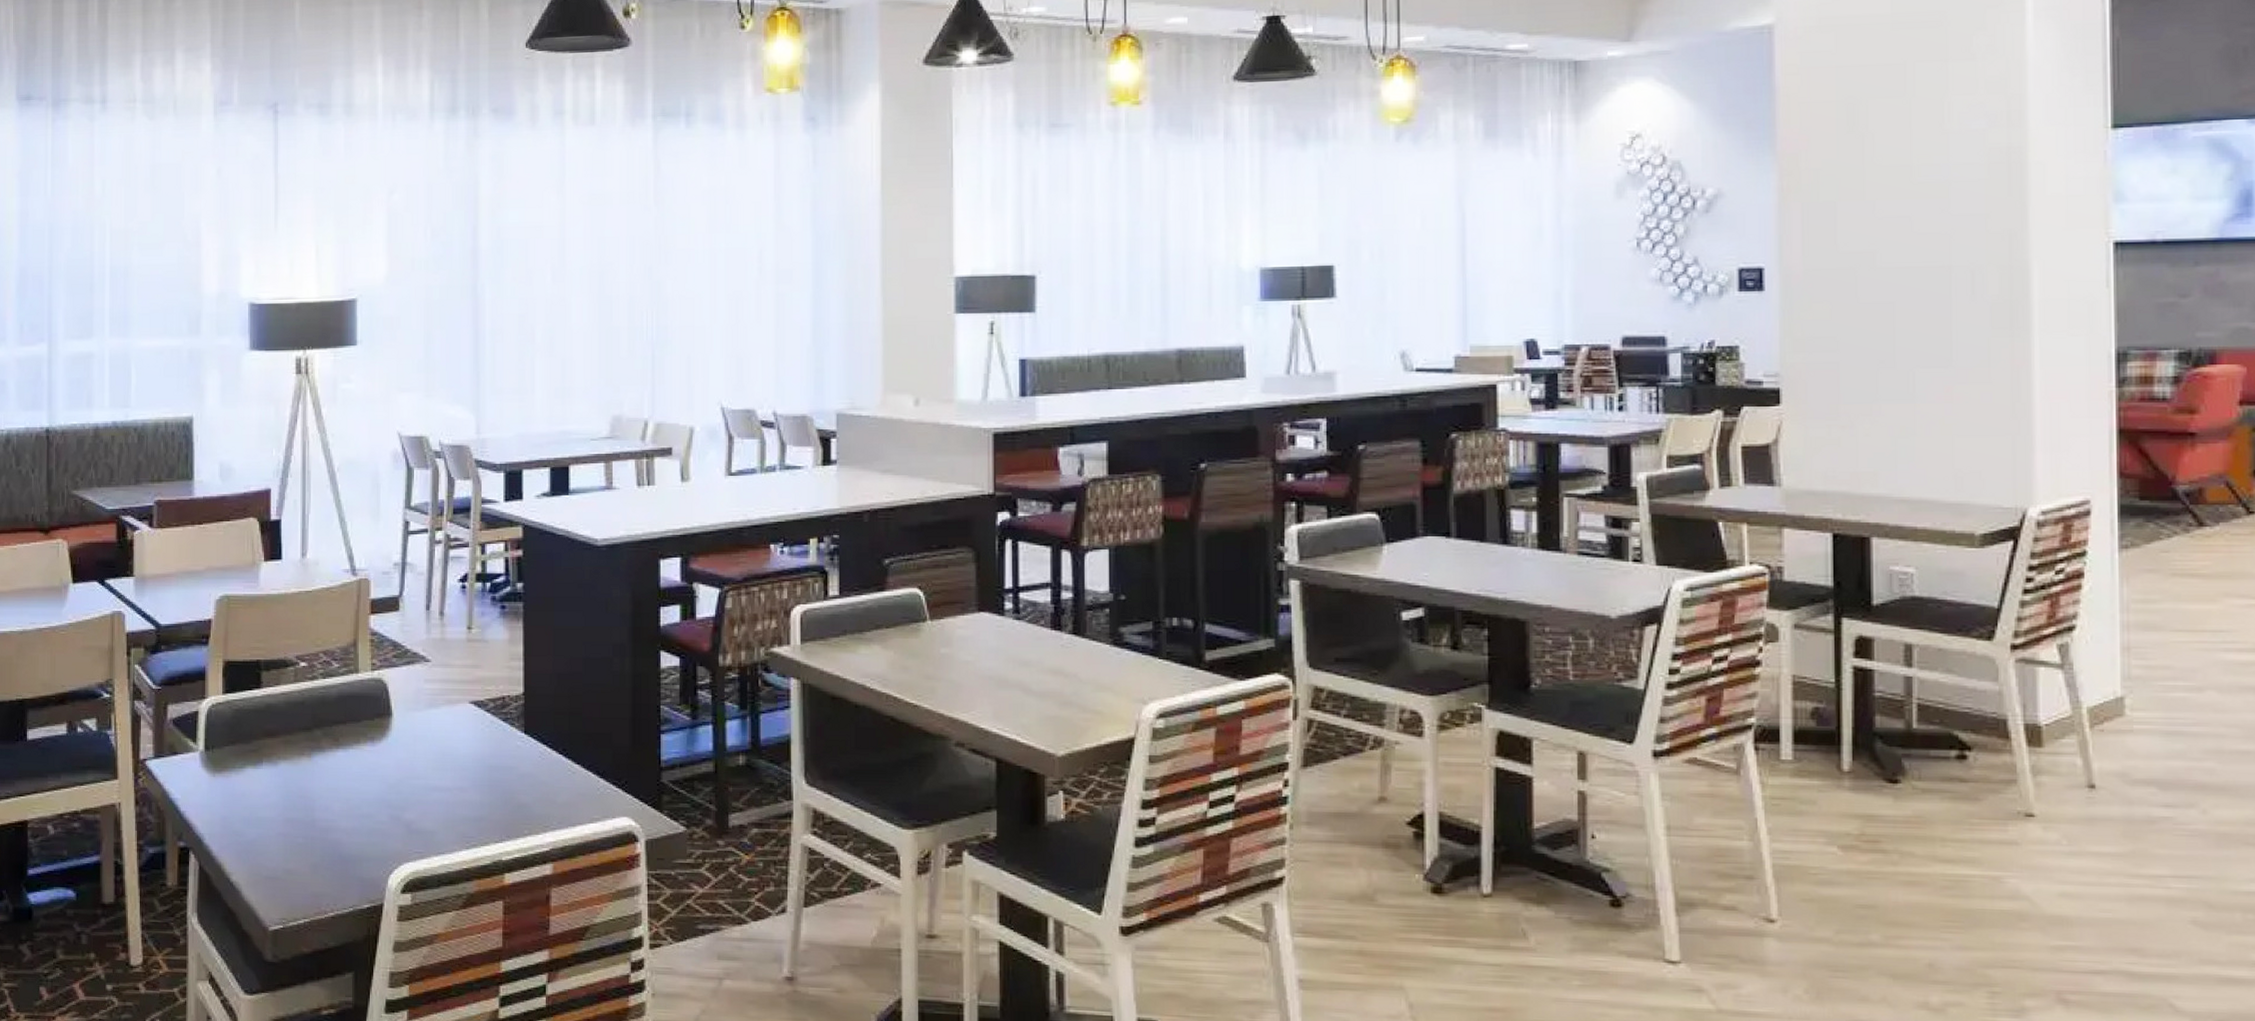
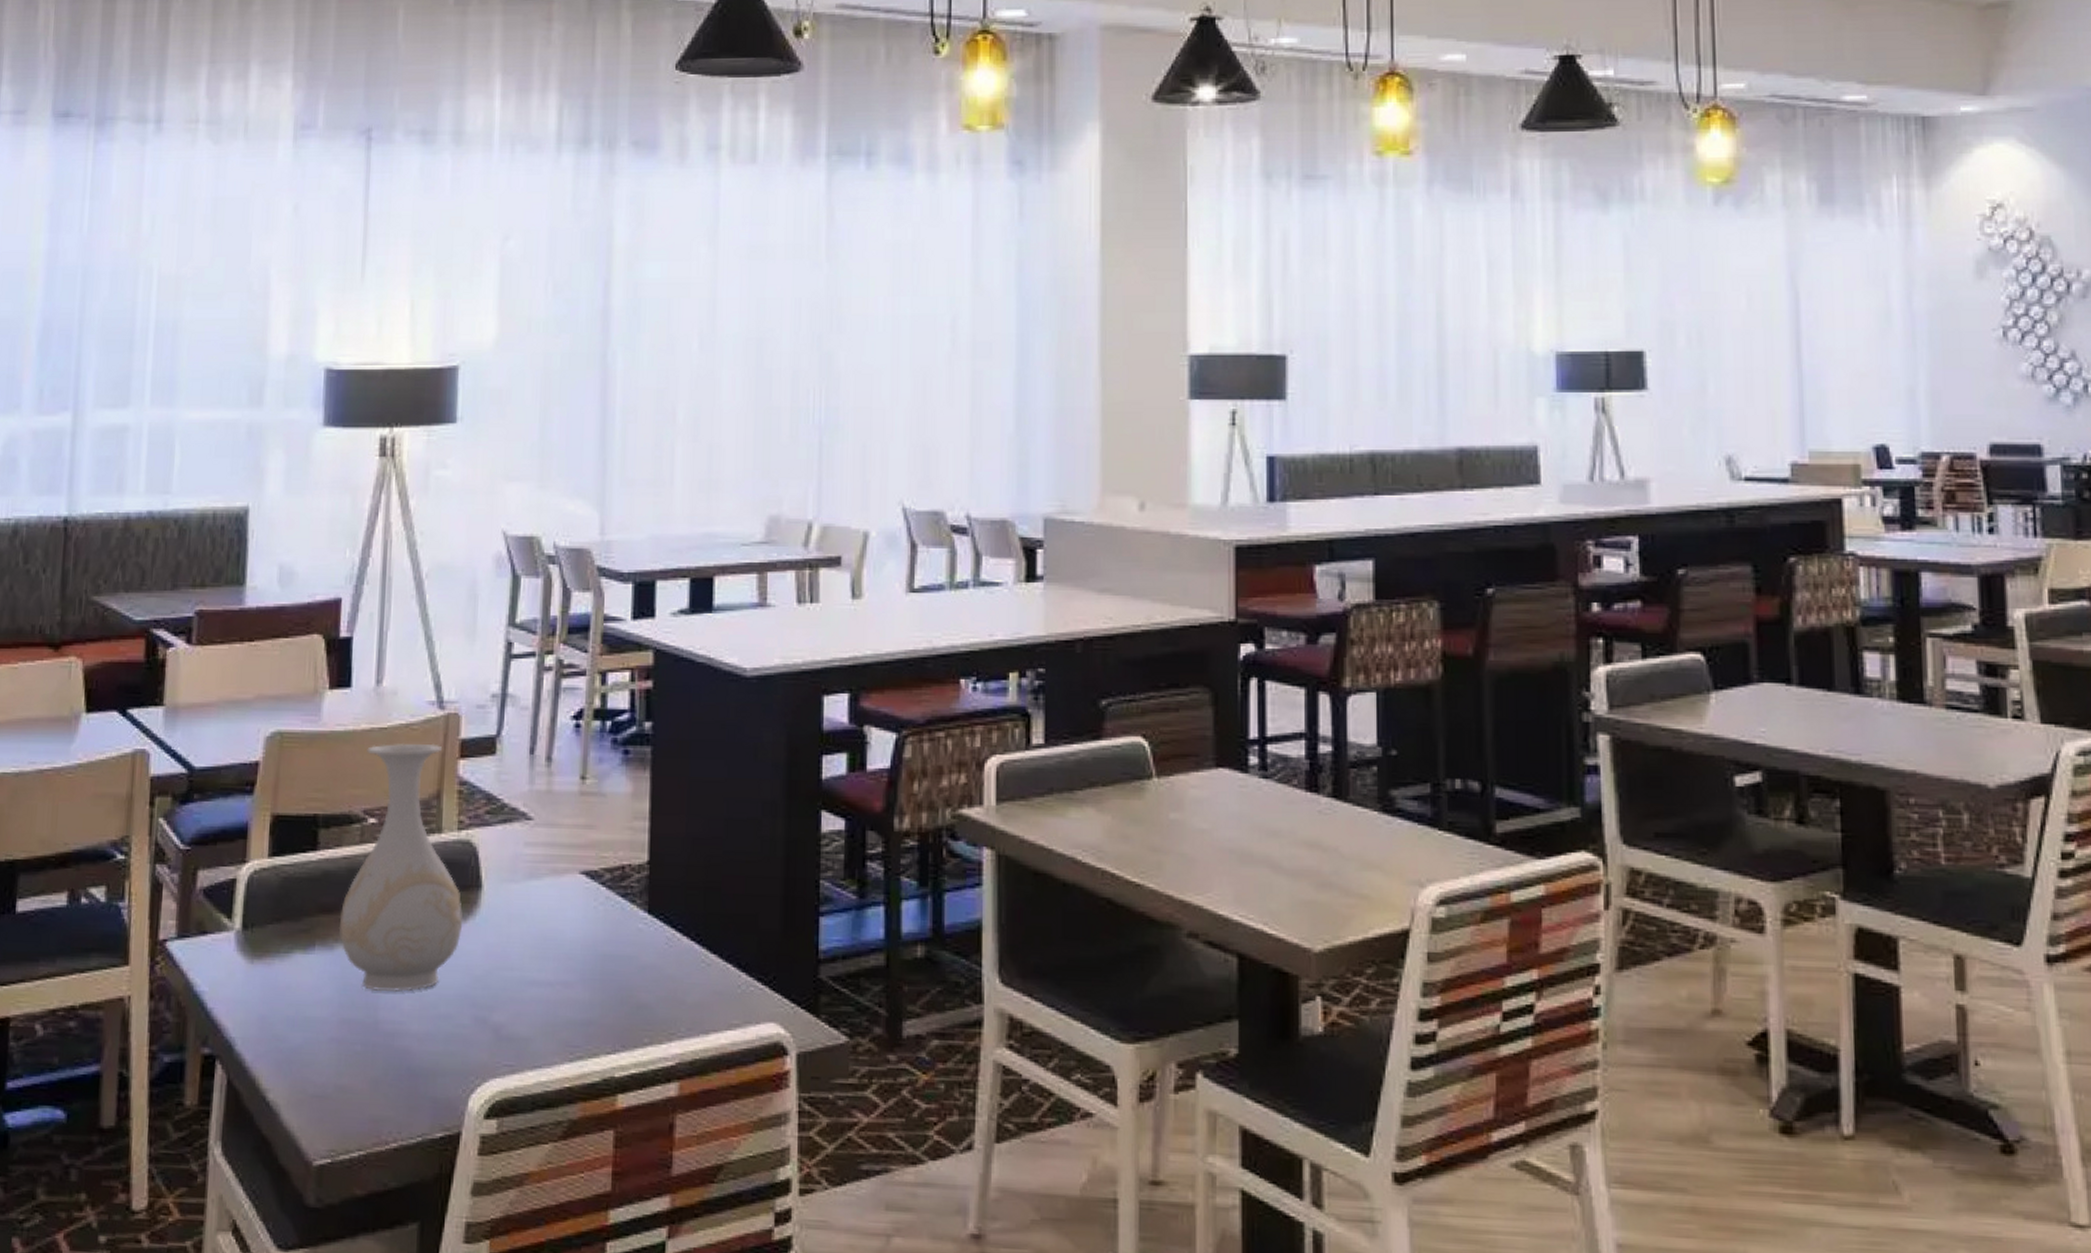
vase: none [280,602,379,798] -> present [338,743,463,993]

